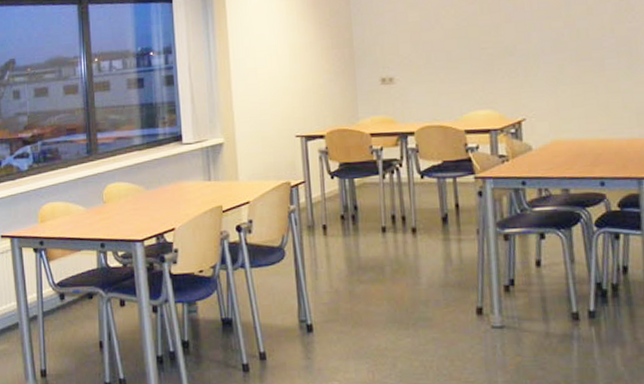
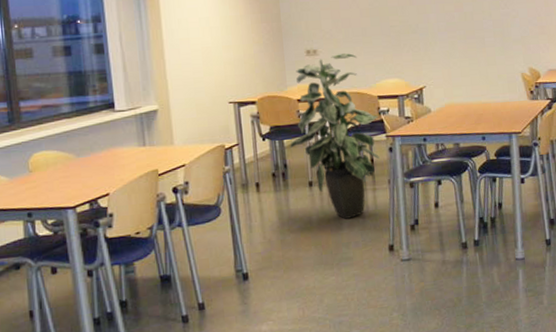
indoor plant: none [361,81,466,273] -> present [290,53,380,219]

